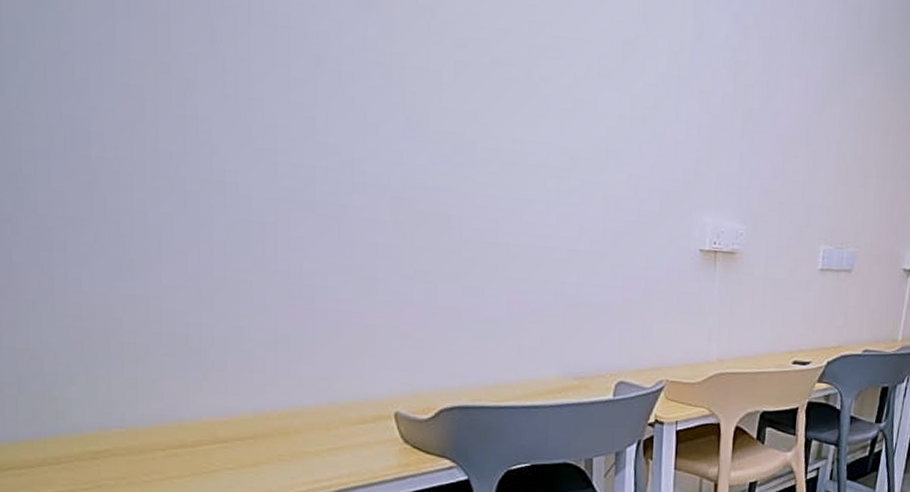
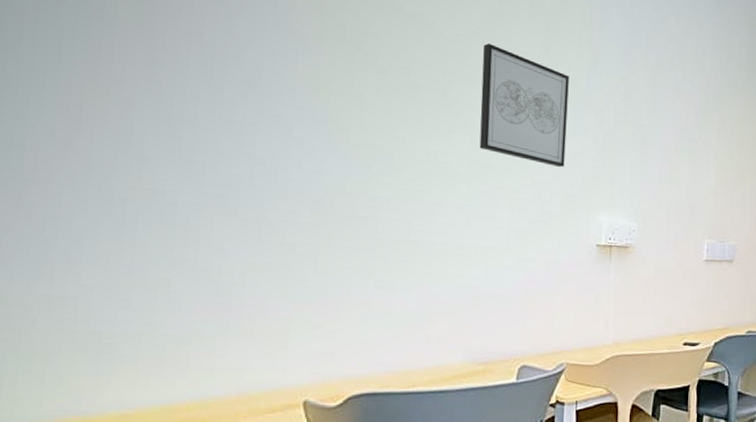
wall art: none [570,10,671,160] -> present [479,43,569,168]

